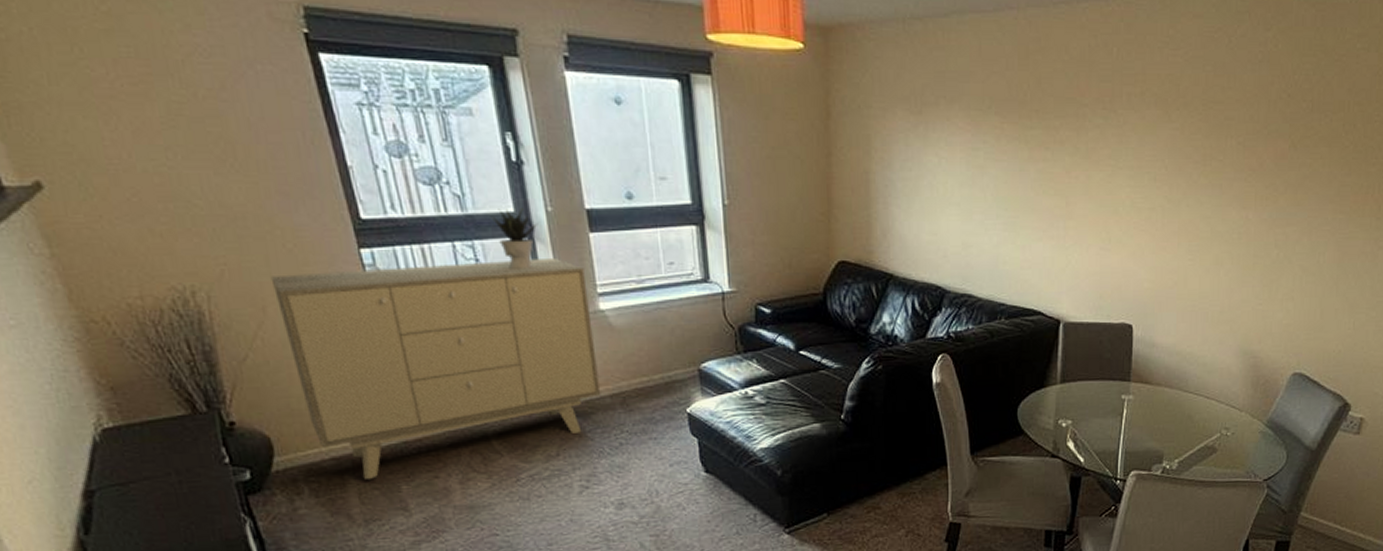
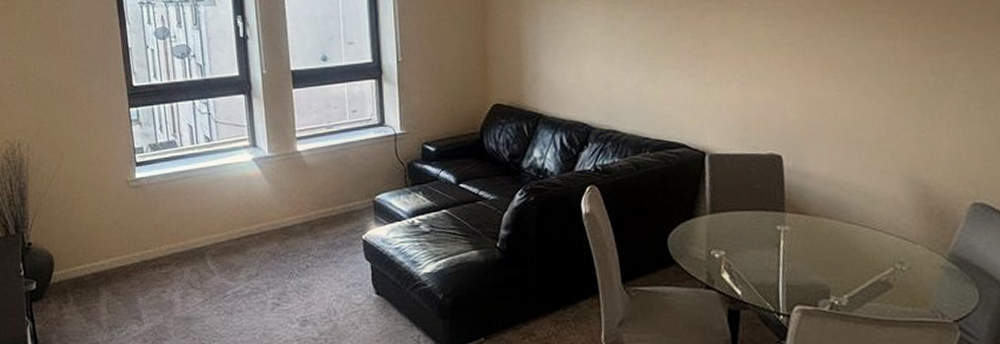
sideboard: present [270,257,601,479] -> none [69,109,294,292]
potted plant: present [493,207,538,269] -> none [224,71,255,120]

